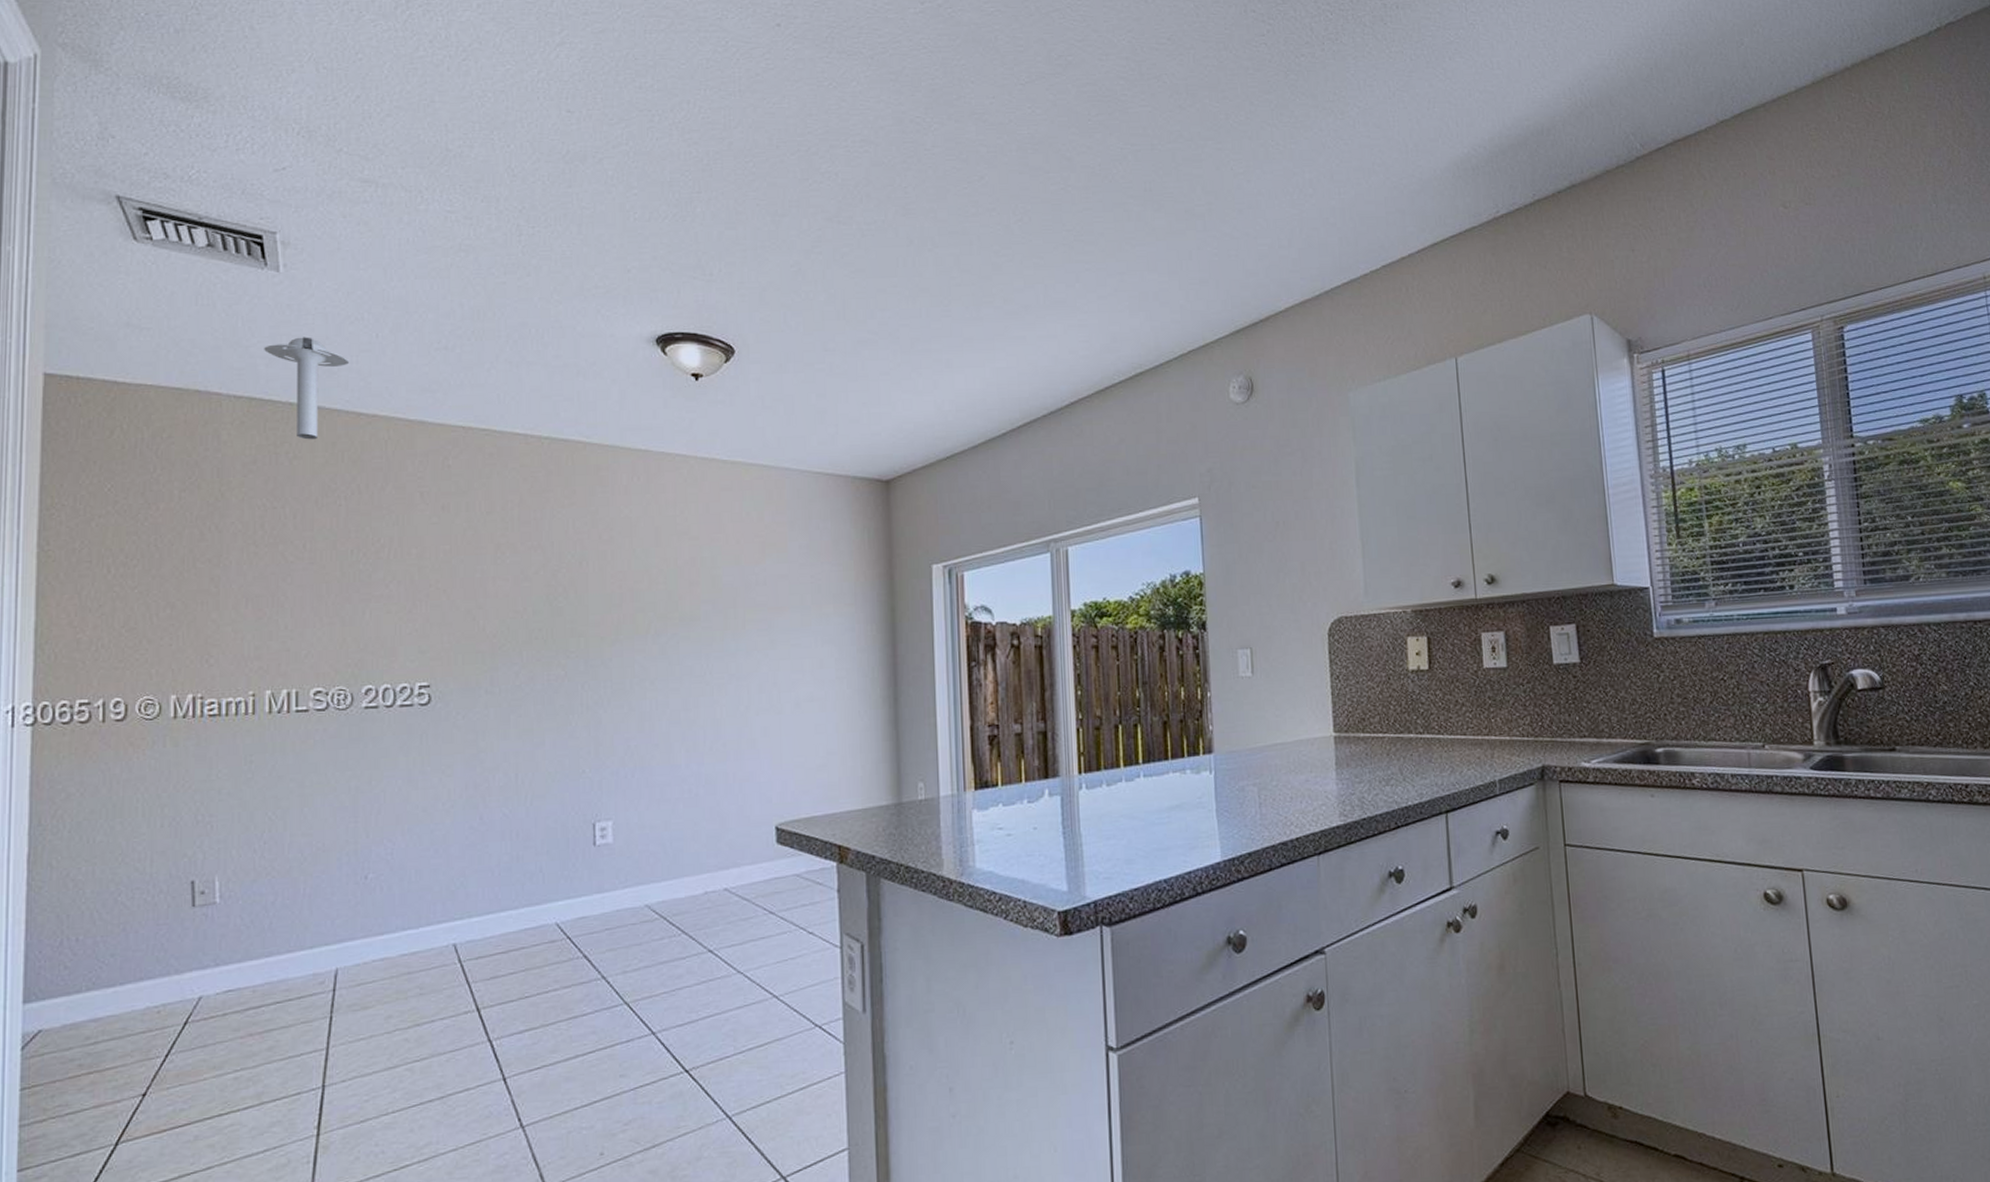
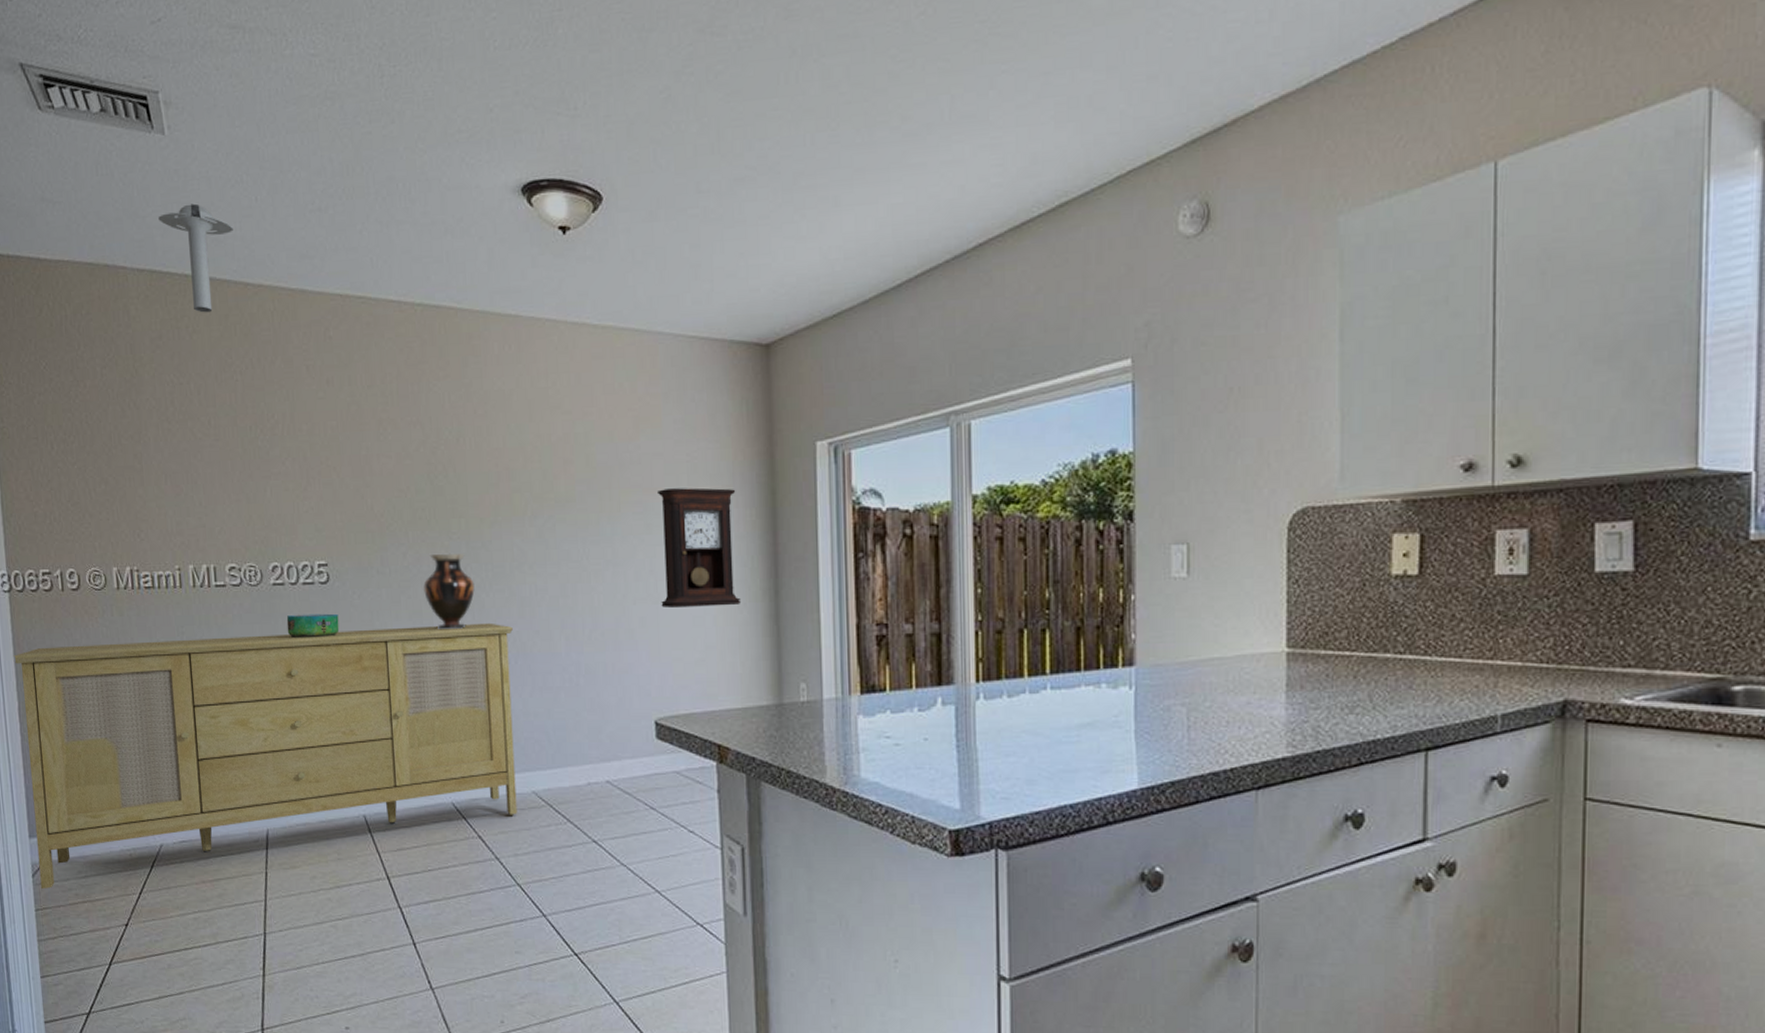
sideboard: none [28,738,631,1064] -> present [13,622,518,890]
decorative bowl: none [378,735,439,763] -> present [286,613,340,639]
vase: none [536,672,592,748] -> present [423,554,475,630]
pendulum clock: none [782,606,862,718] -> present [658,487,742,609]

